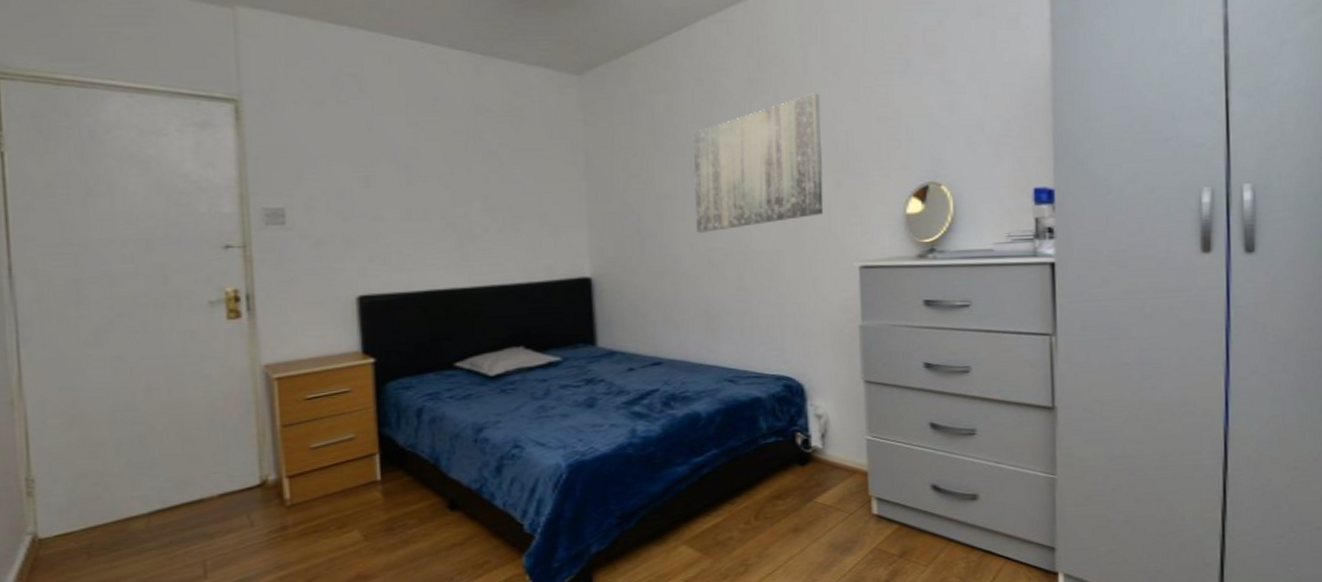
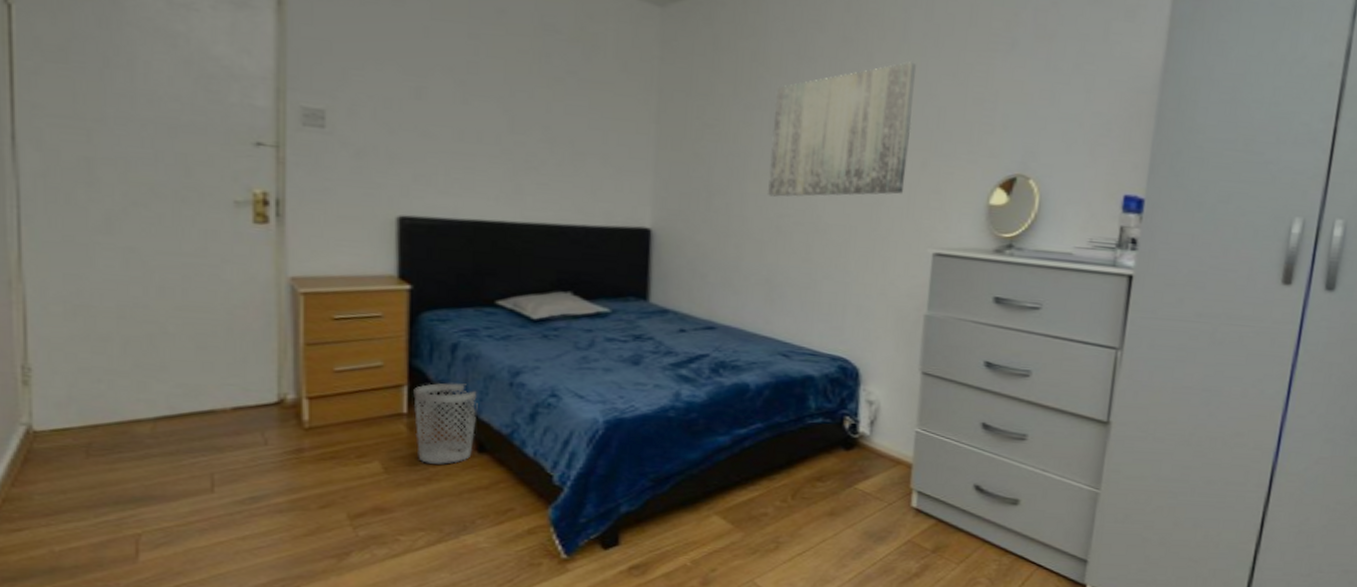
wastebasket: none [385,445,447,527] -> present [413,383,478,464]

